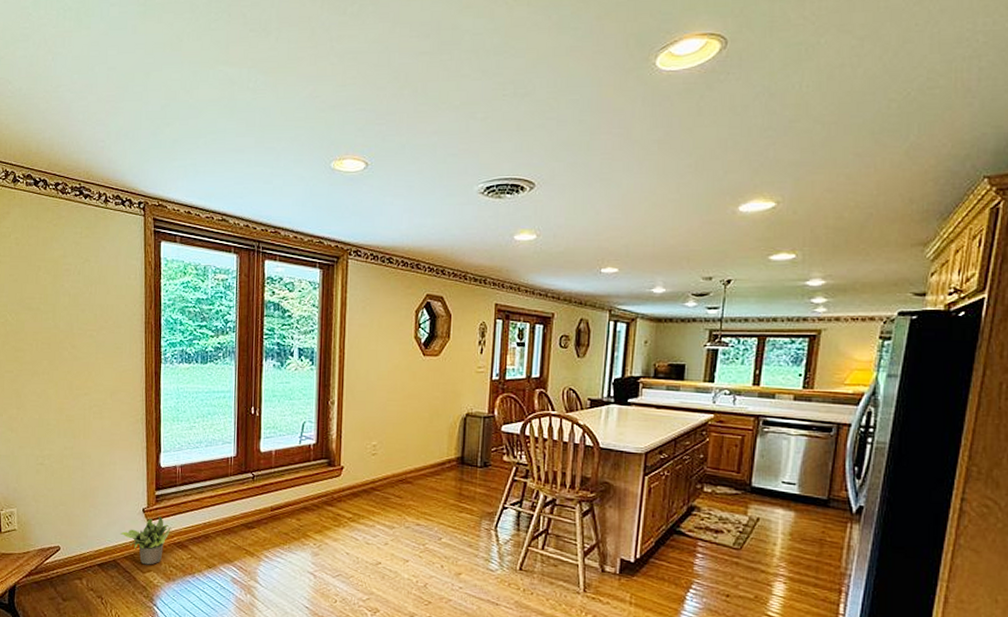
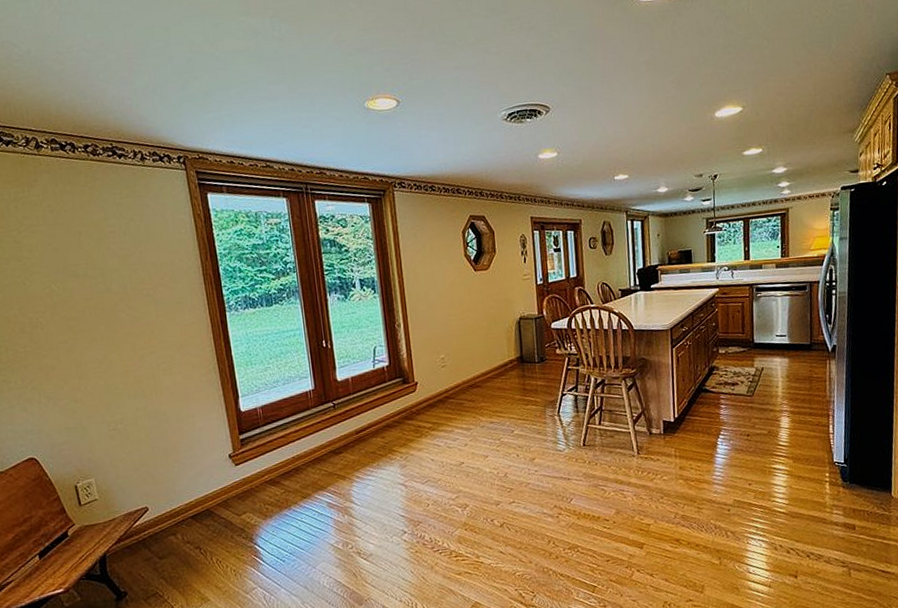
potted plant: present [120,516,171,565] -> none [209,458,261,508]

